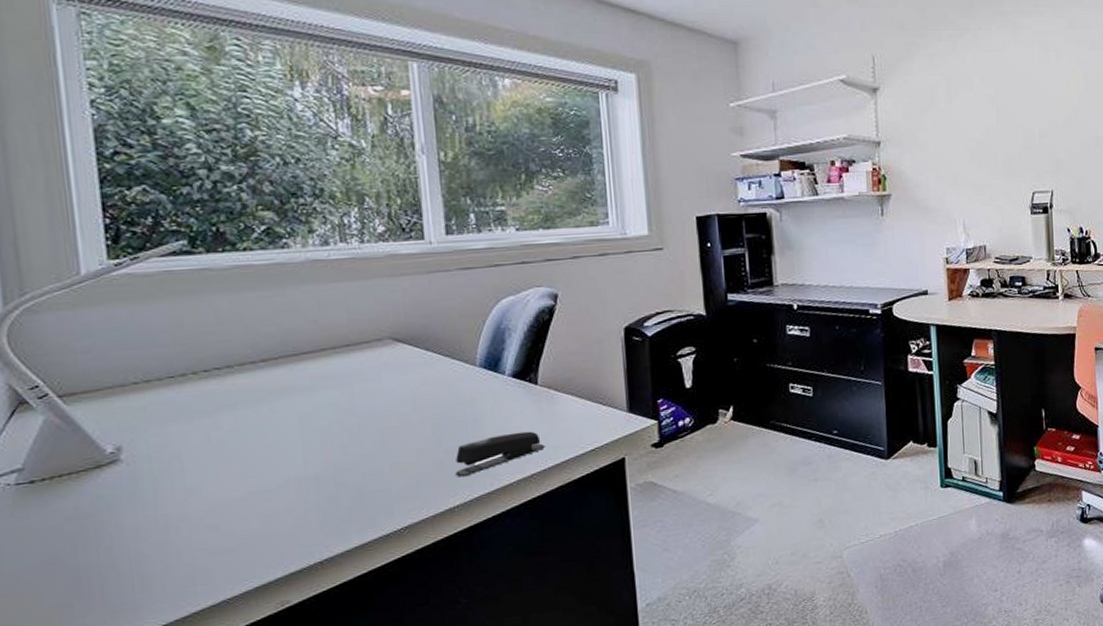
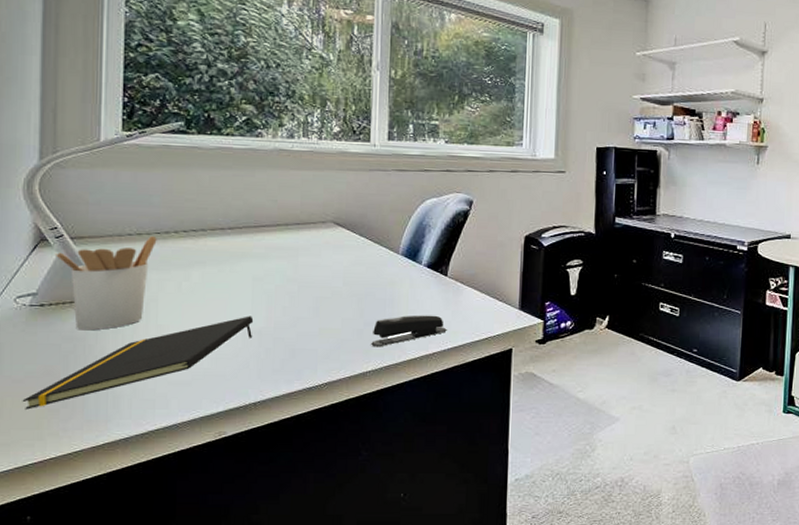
notepad: none [22,460,309,610] -> present [22,316,254,410]
utensil holder: none [39,382,171,506] -> present [54,236,157,331]

